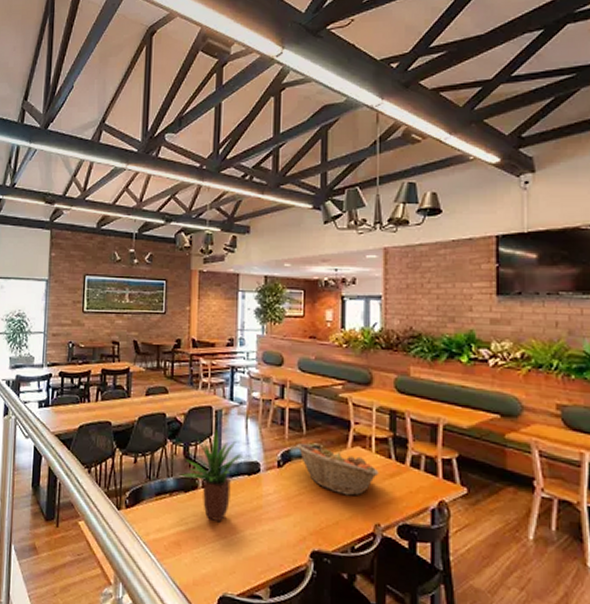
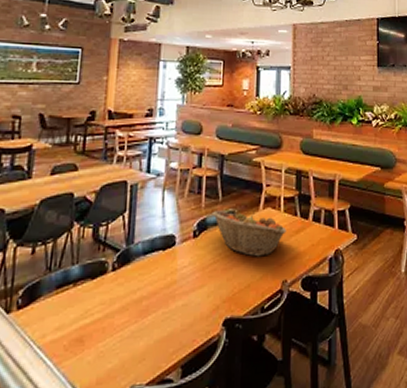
potted plant: present [180,429,242,523] -> none [87,205,158,307]

